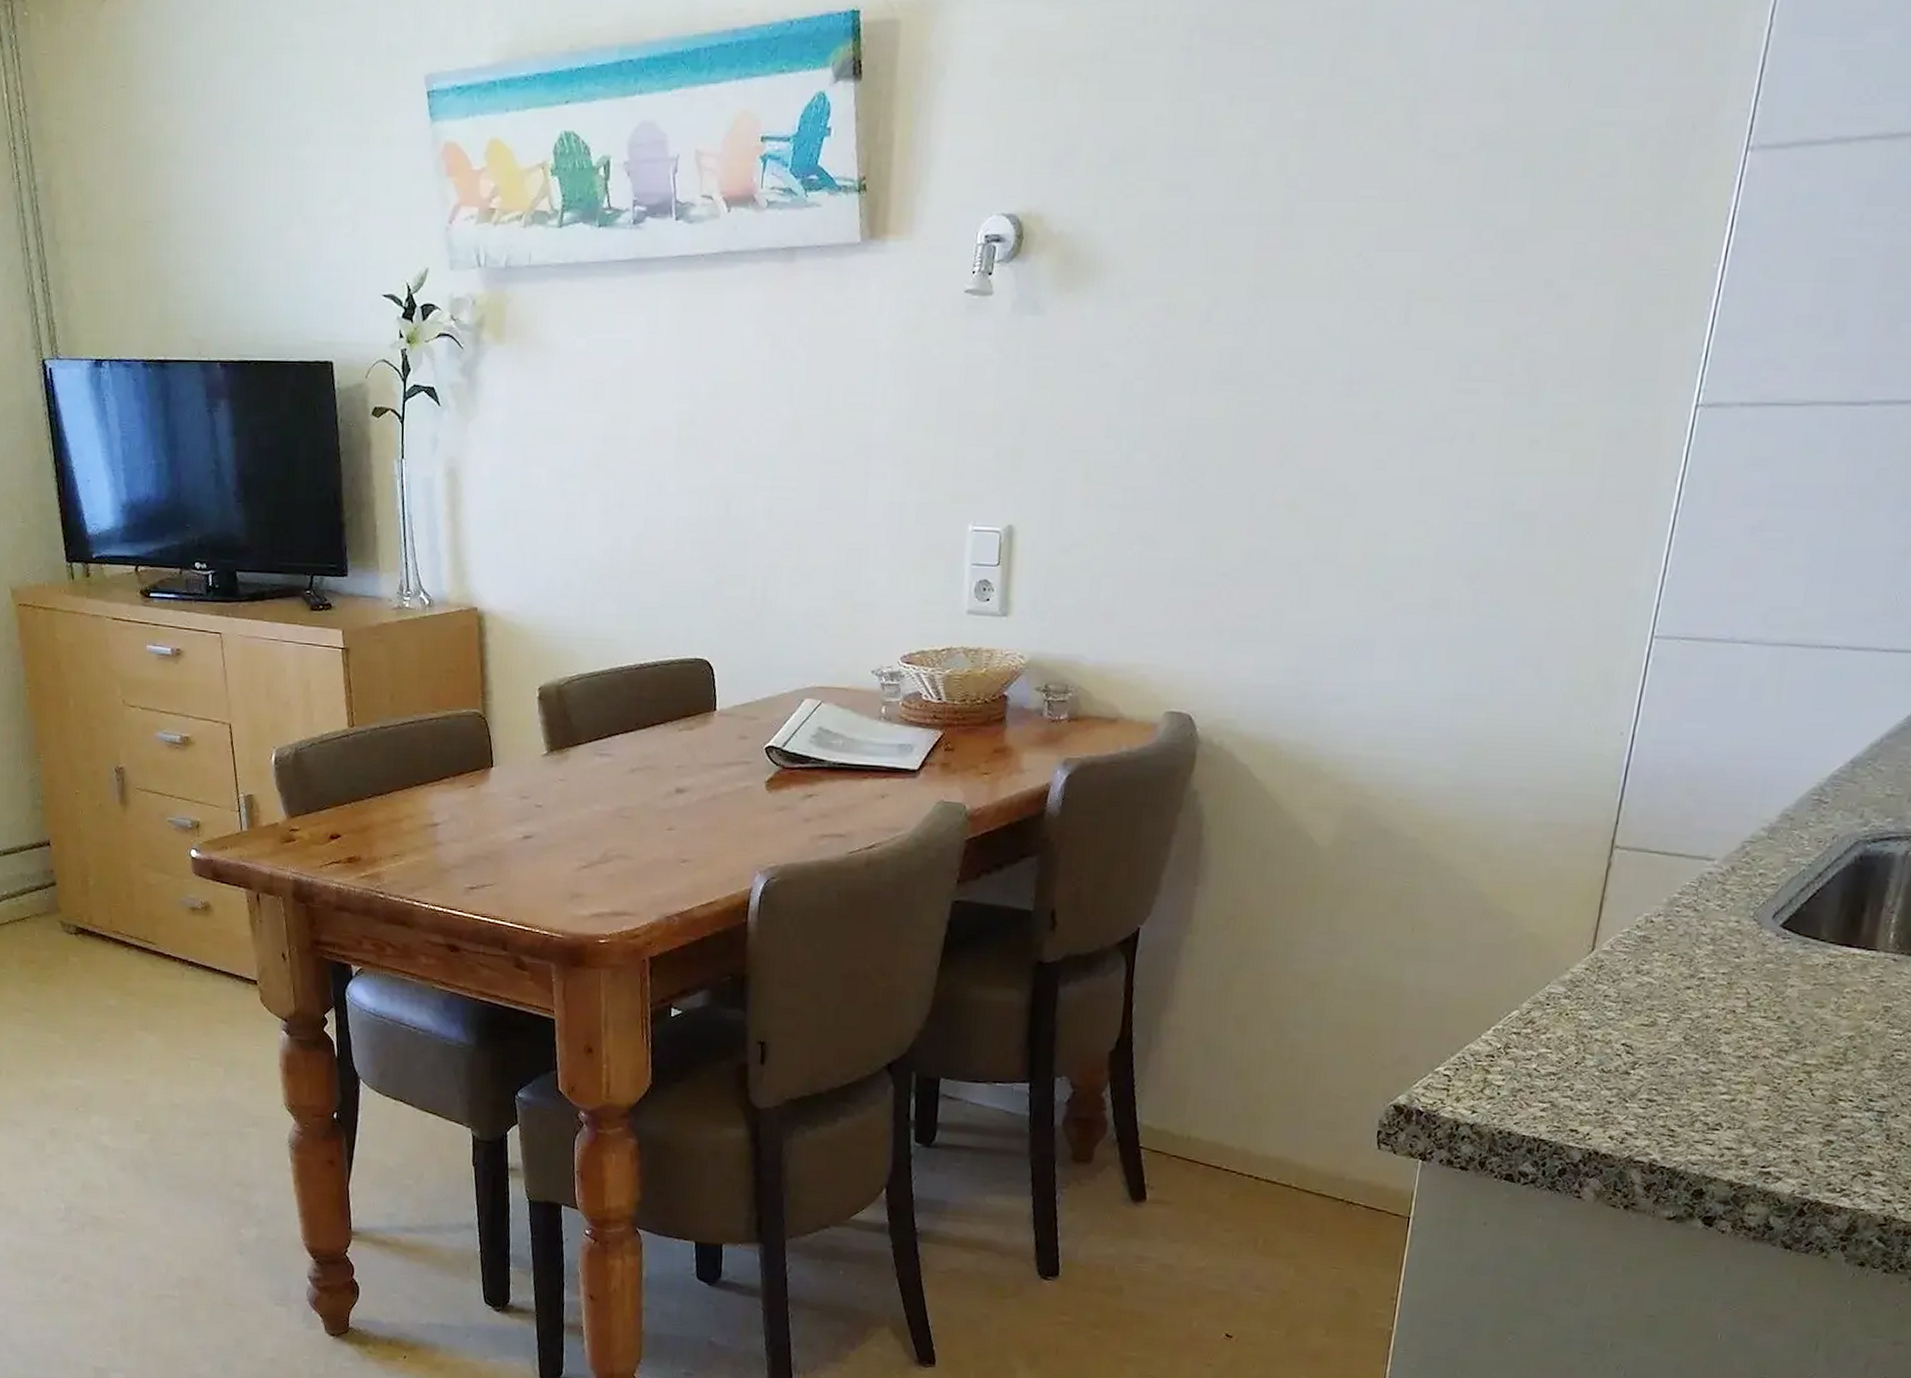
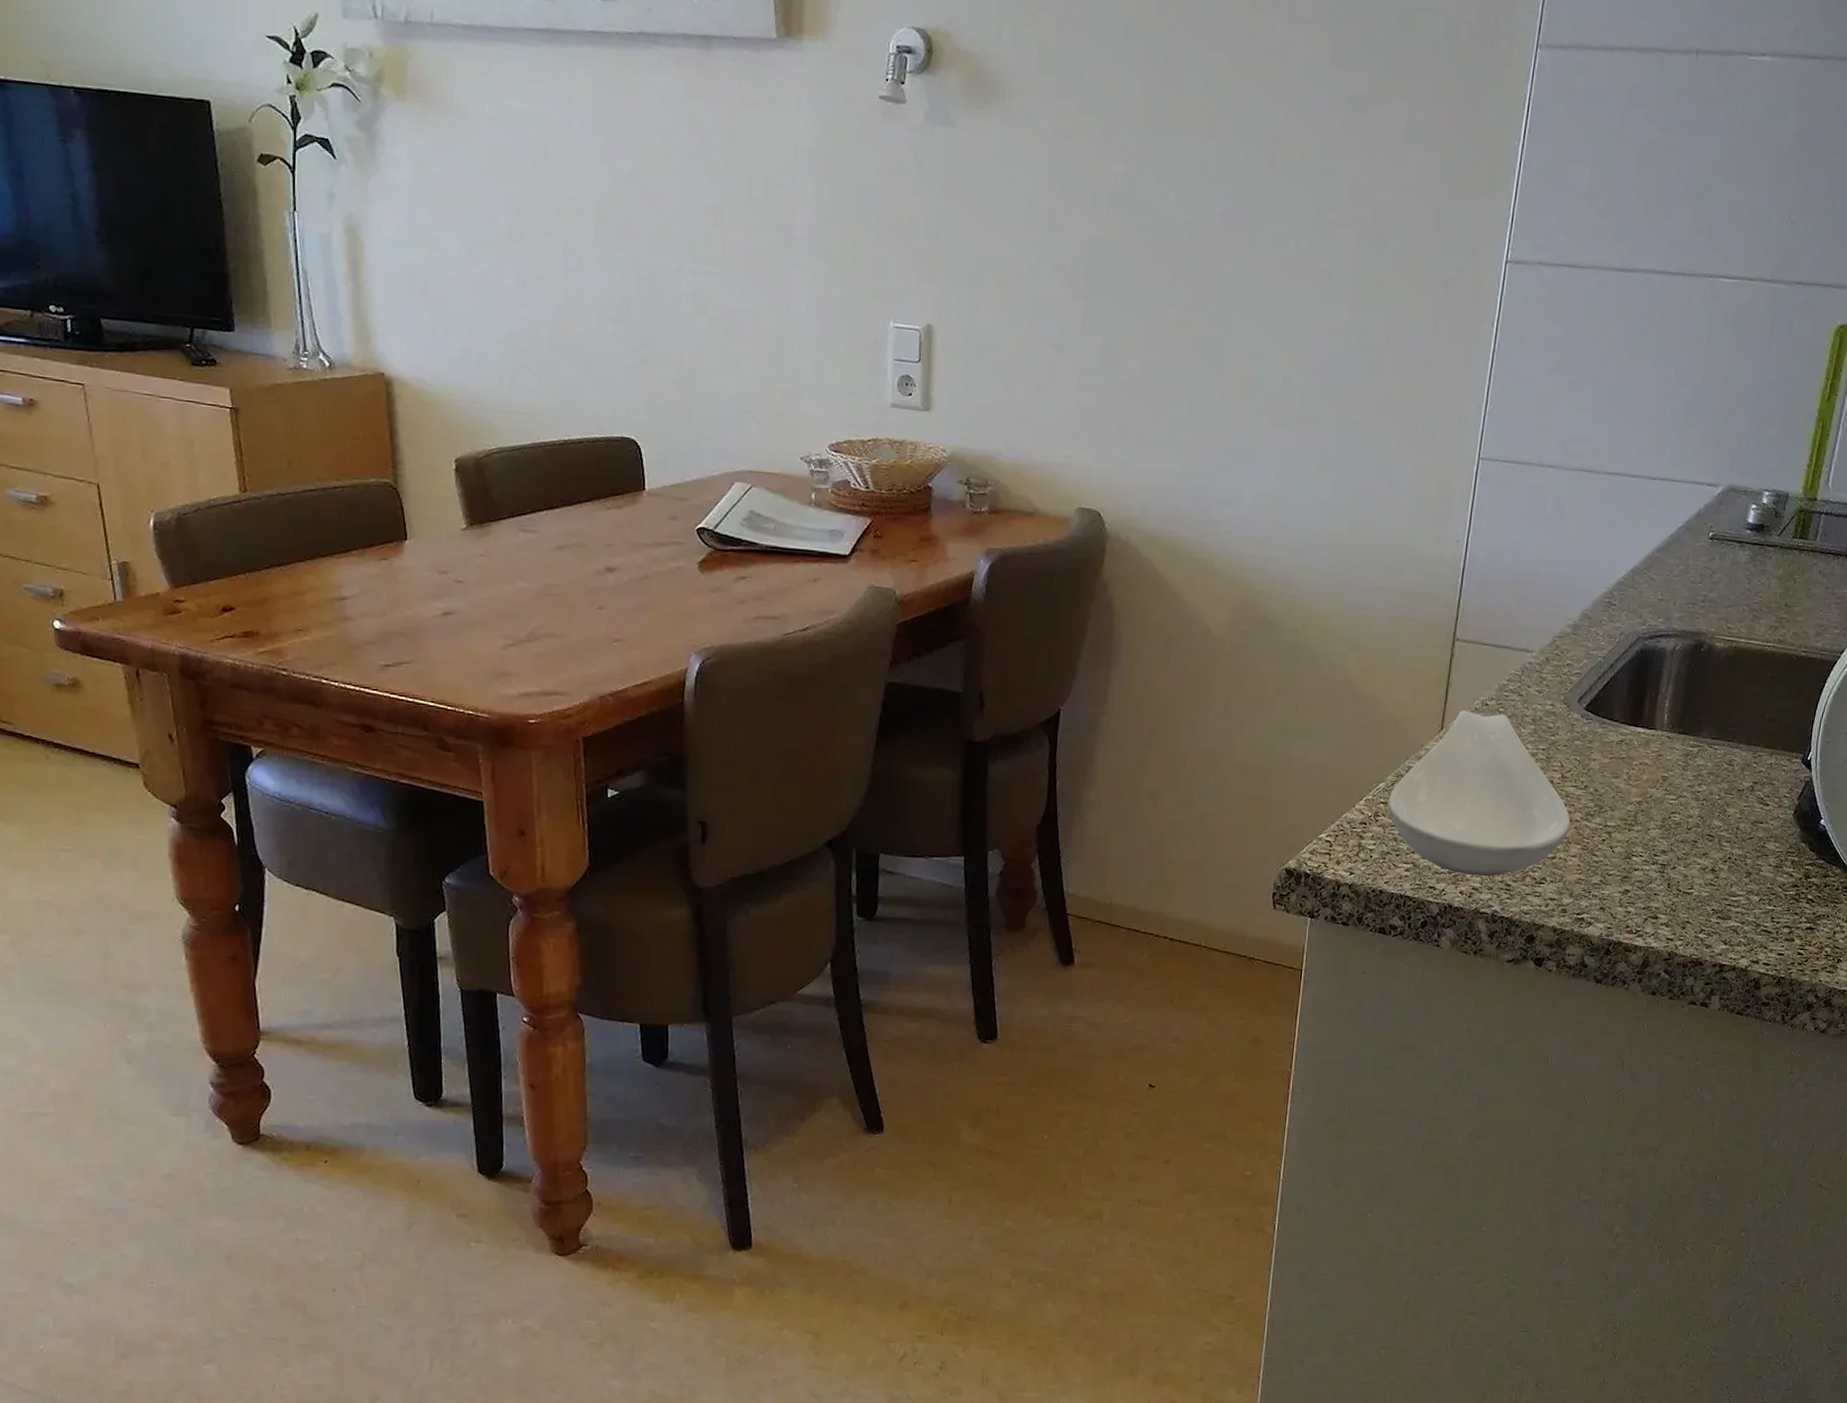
spoon rest: none [1521,927,1757,1120] -> present [1387,710,1571,877]

